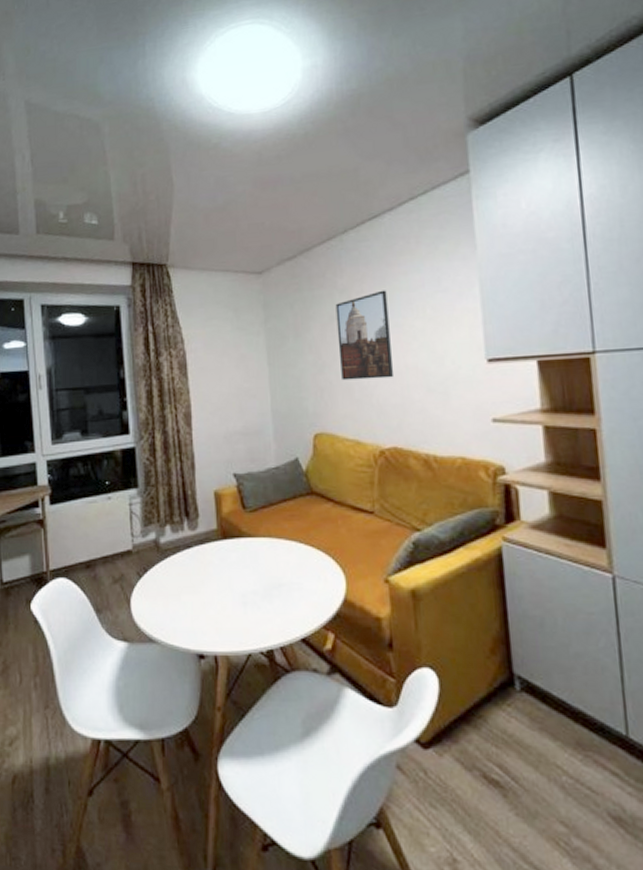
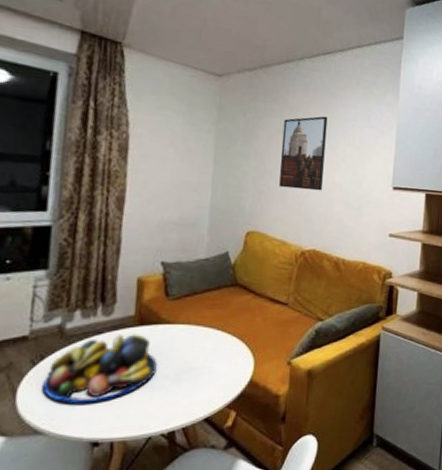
fruit bowl: none [149,547,246,616] -> present [42,334,157,404]

